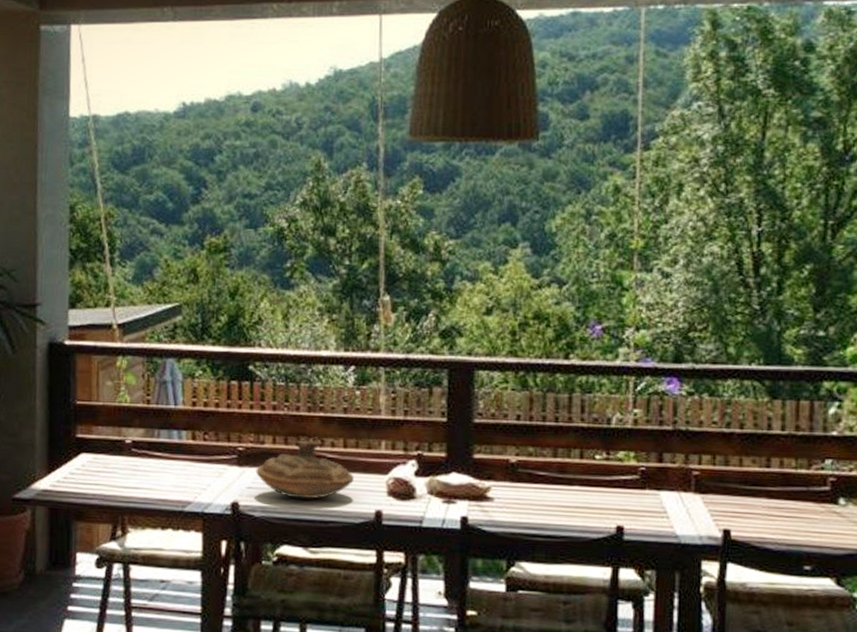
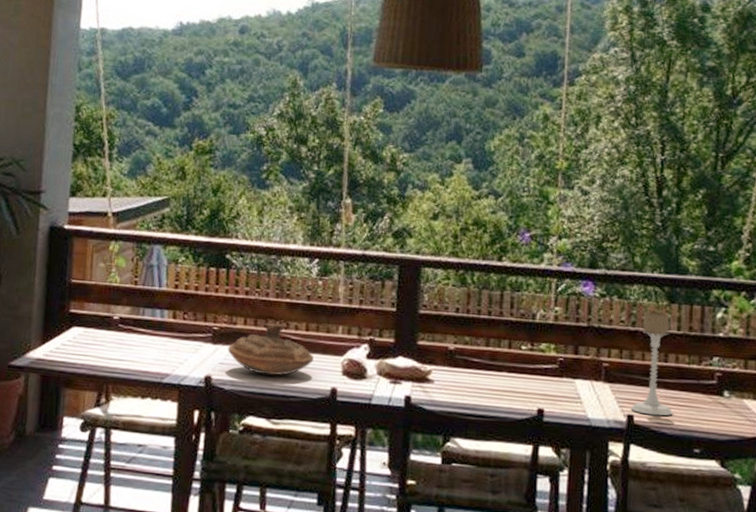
candle holder: none [726,410,778,530] -> present [630,312,673,416]

